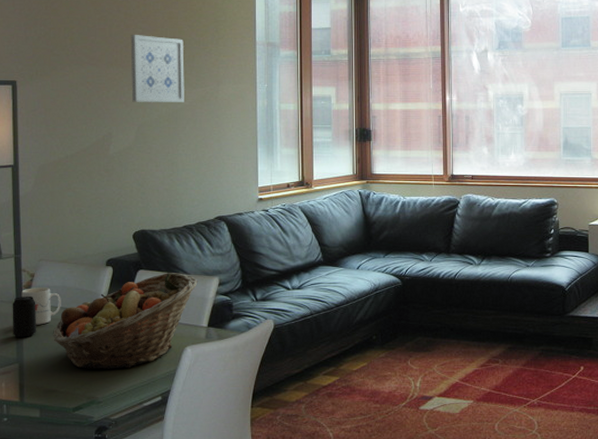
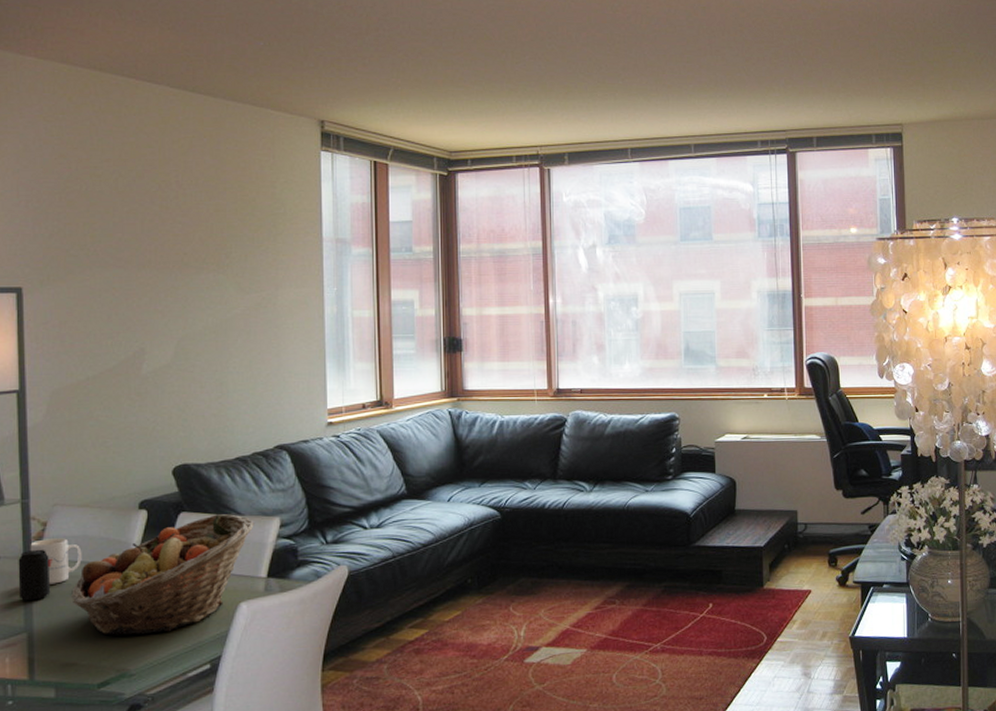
wall art: present [130,35,185,102] -> none [167,231,235,311]

